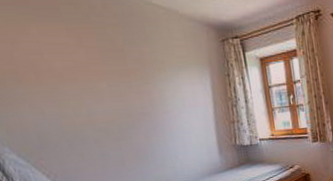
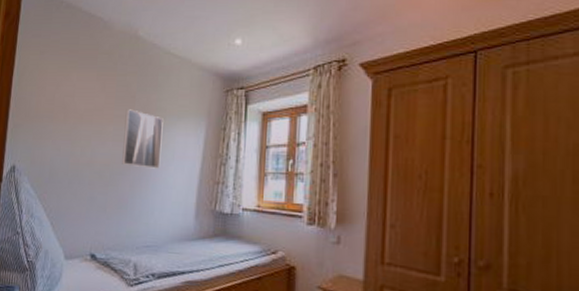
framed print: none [117,63,173,119] -> present [122,109,164,169]

